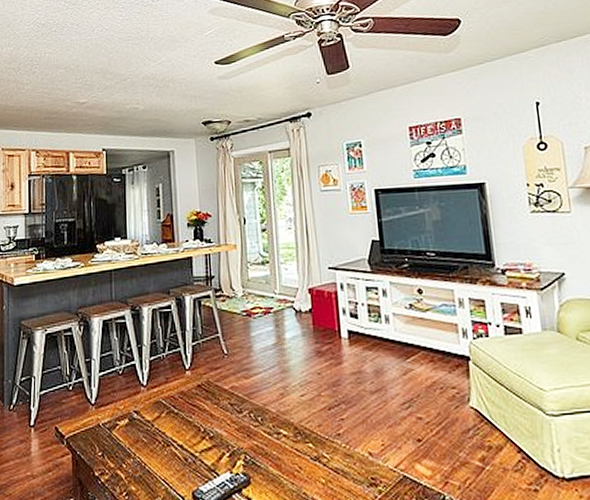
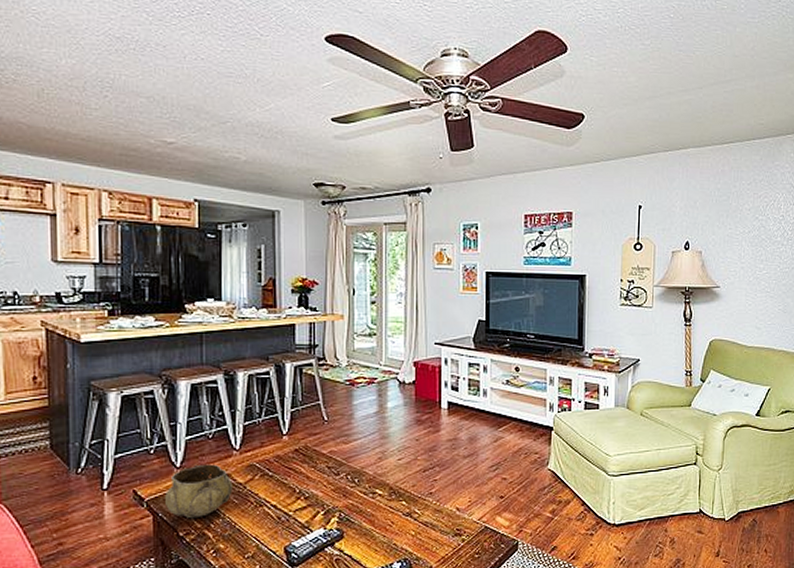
decorative bowl: none [82,400,141,458] -> present [165,464,232,519]

